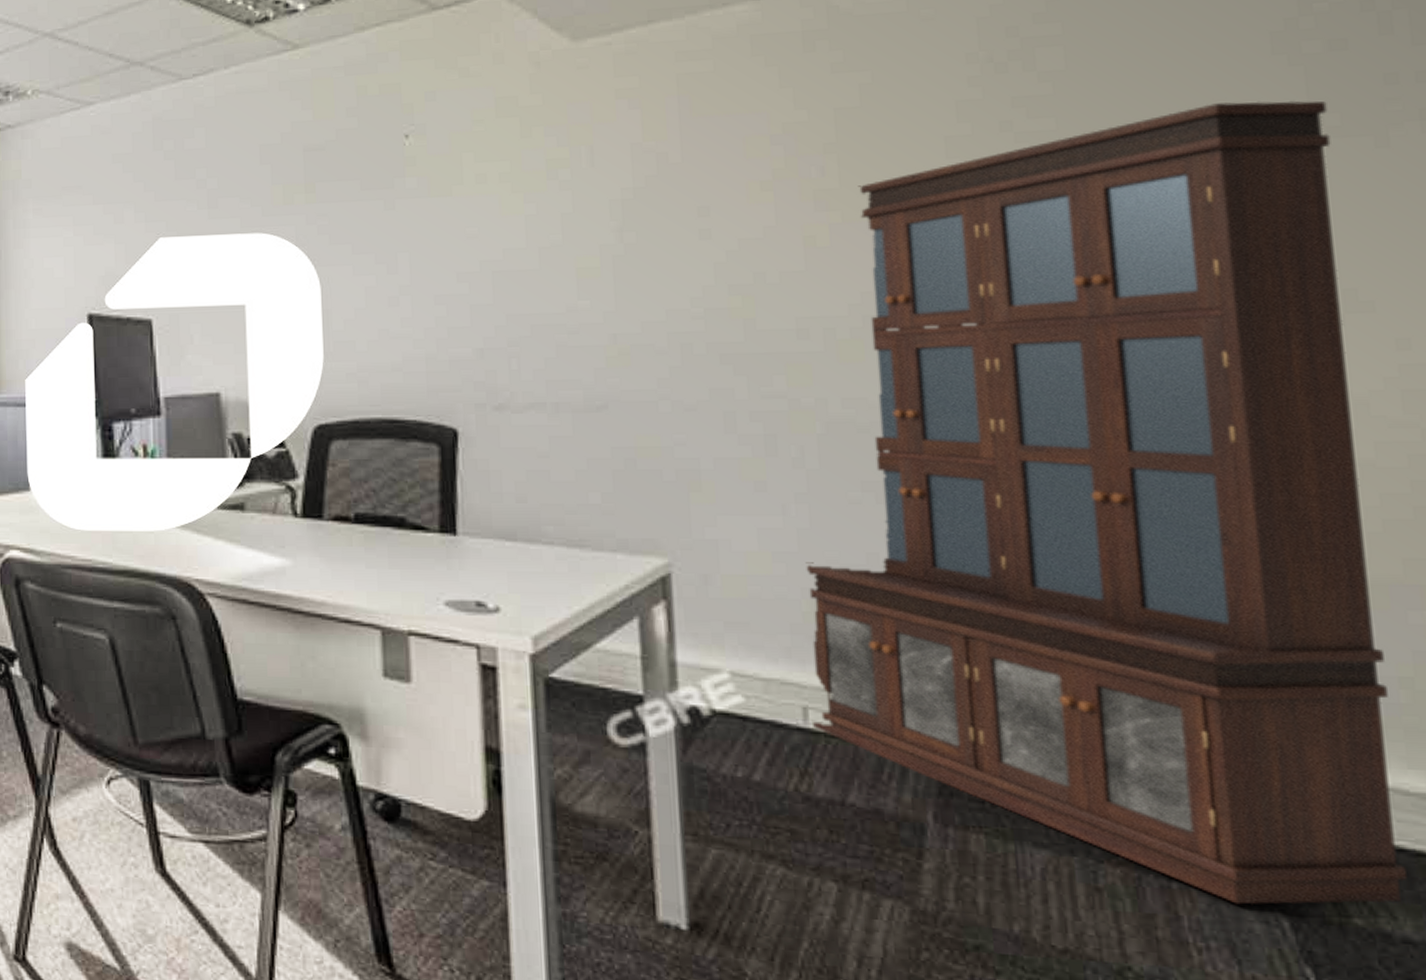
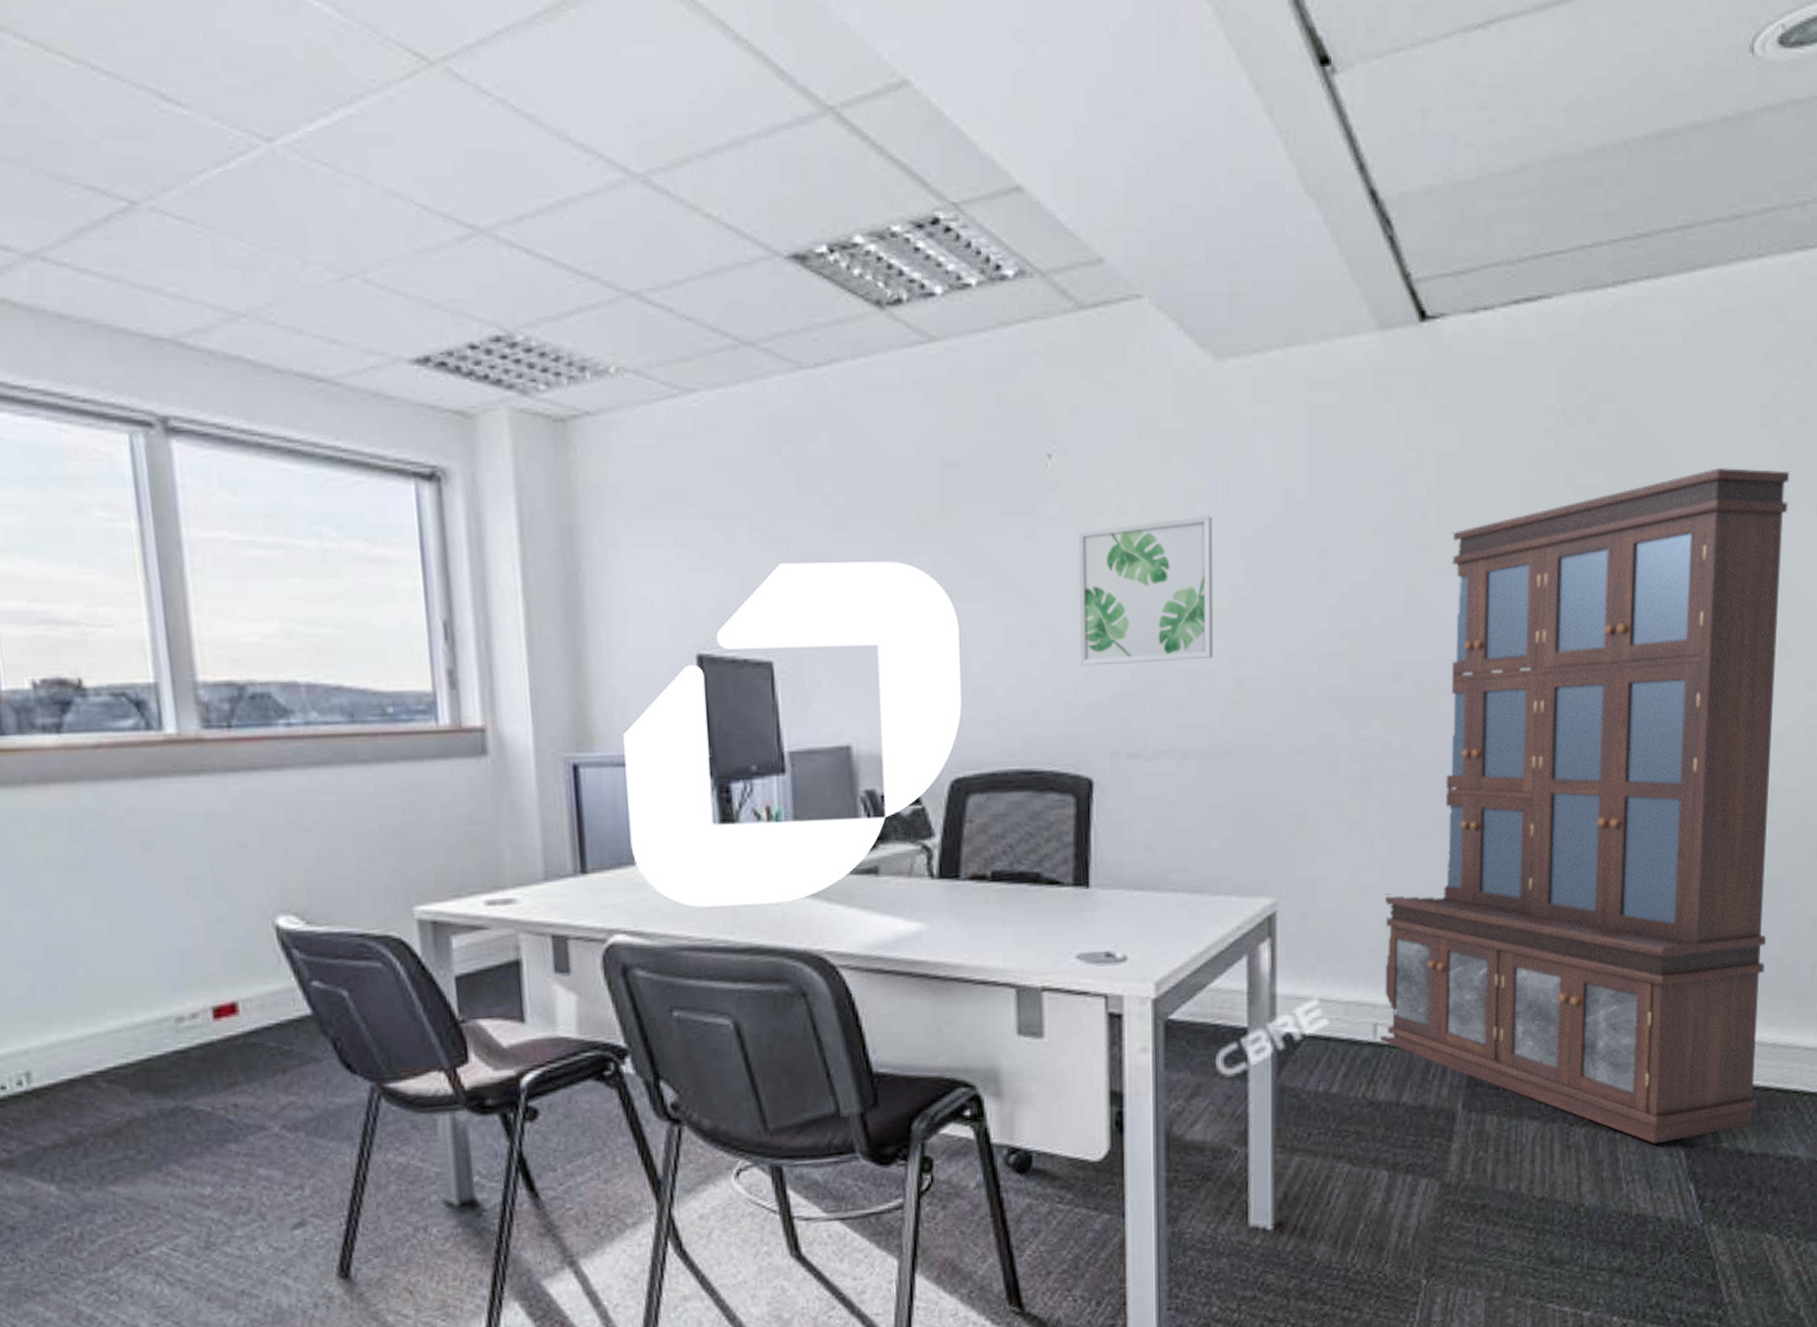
wall art: none [435,181,584,323] -> present [1077,515,1214,667]

